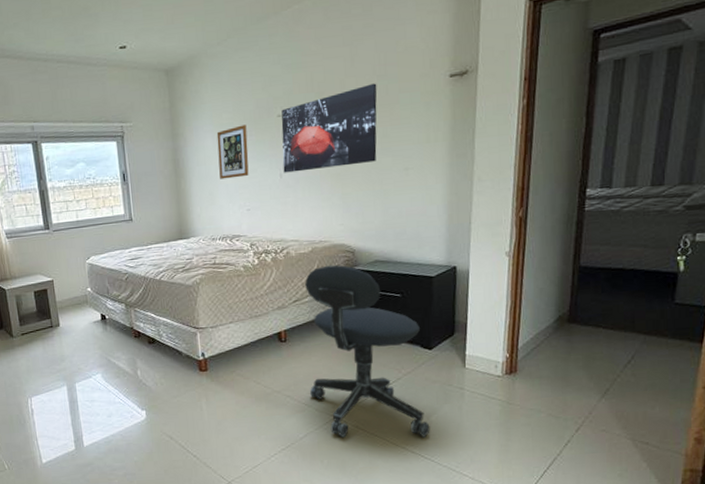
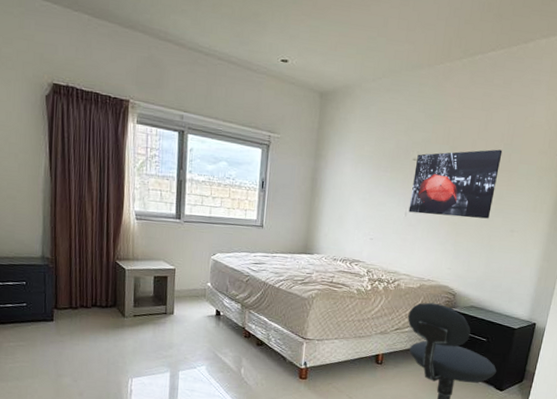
wall art: present [216,124,249,179] -> none [351,160,384,208]

